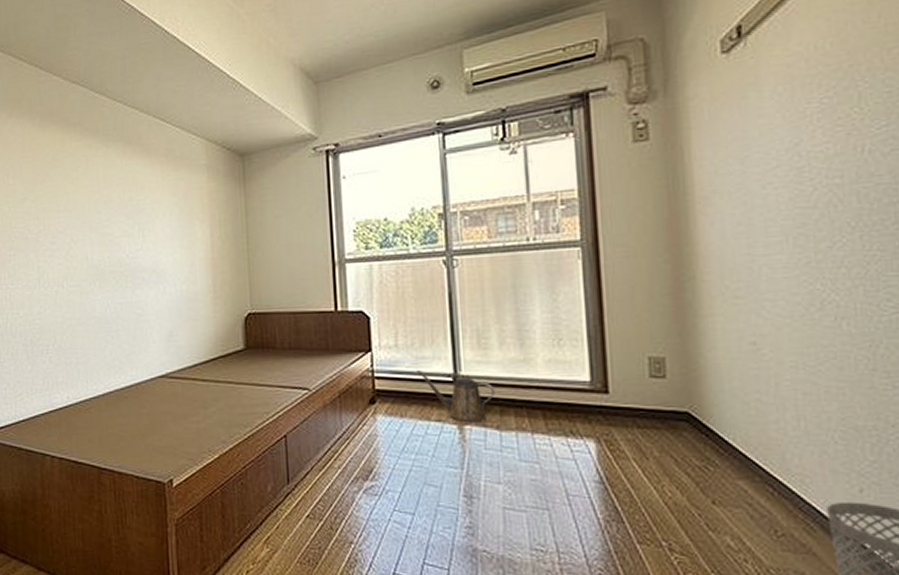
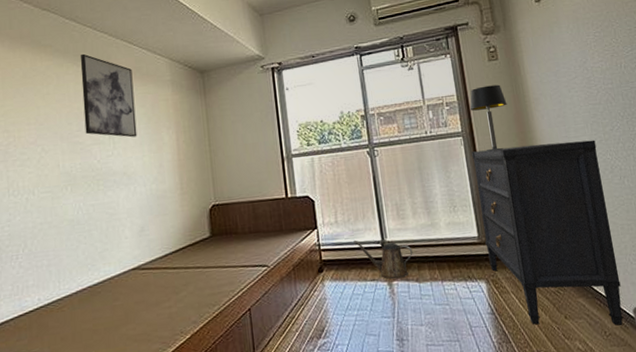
wall art: none [109,133,168,230] -> present [80,53,137,138]
dresser: none [591,260,812,525] -> present [471,140,624,326]
table lamp: none [596,176,656,269] -> present [469,84,507,151]

